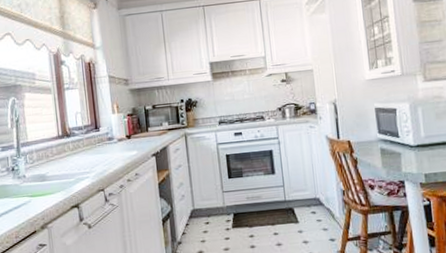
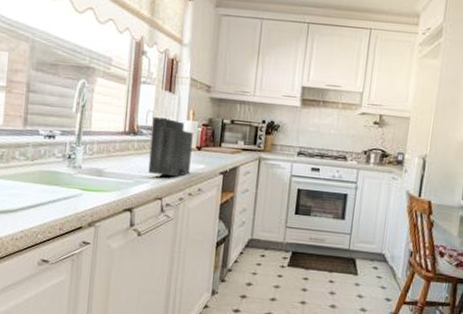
knife block: none [81,90,124,169] -> present [148,89,193,177]

